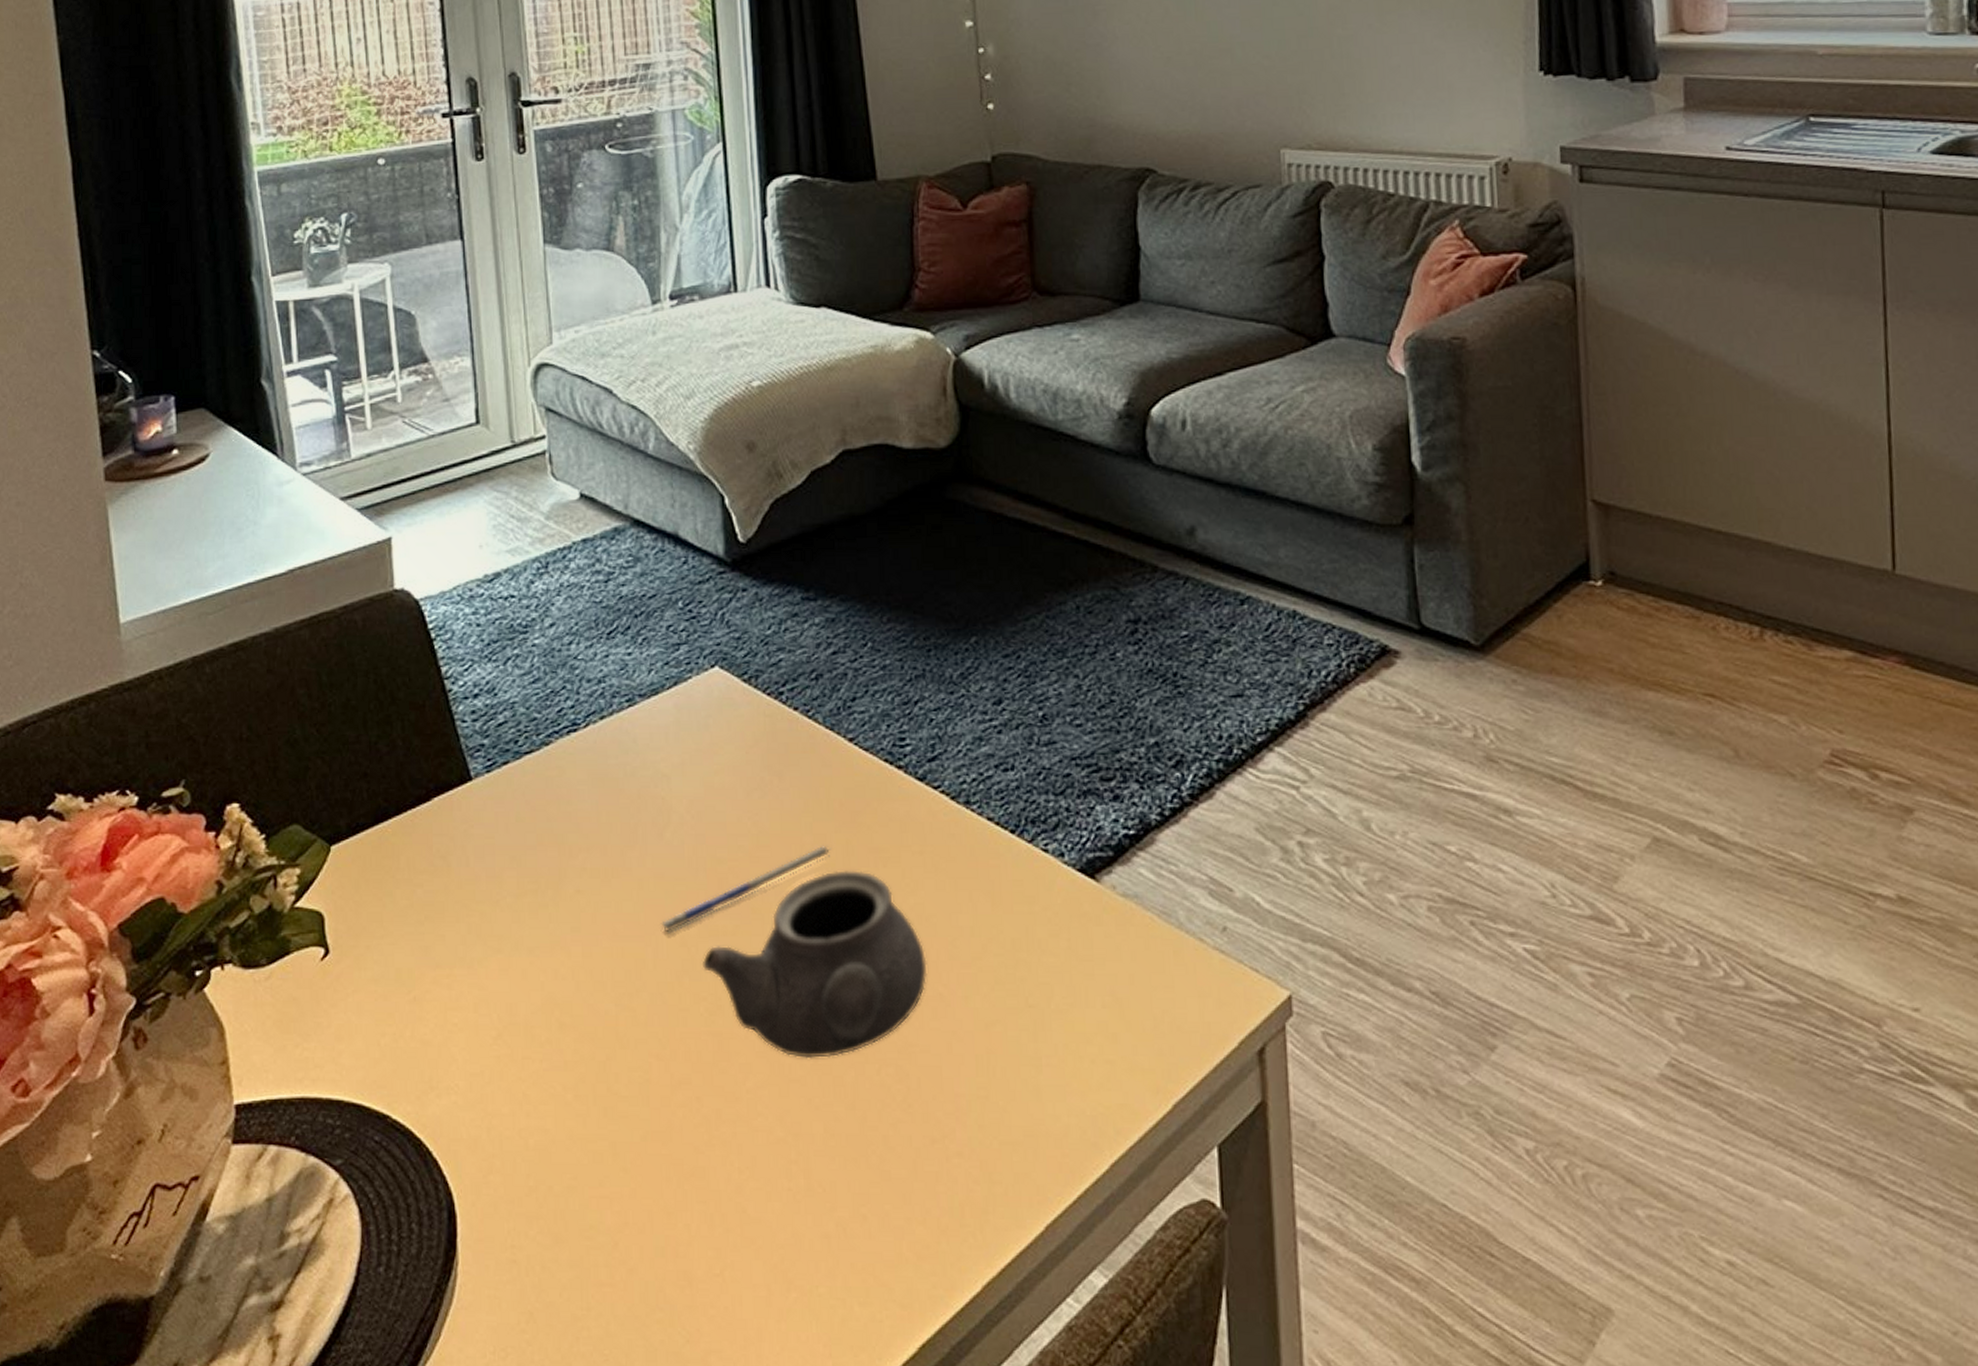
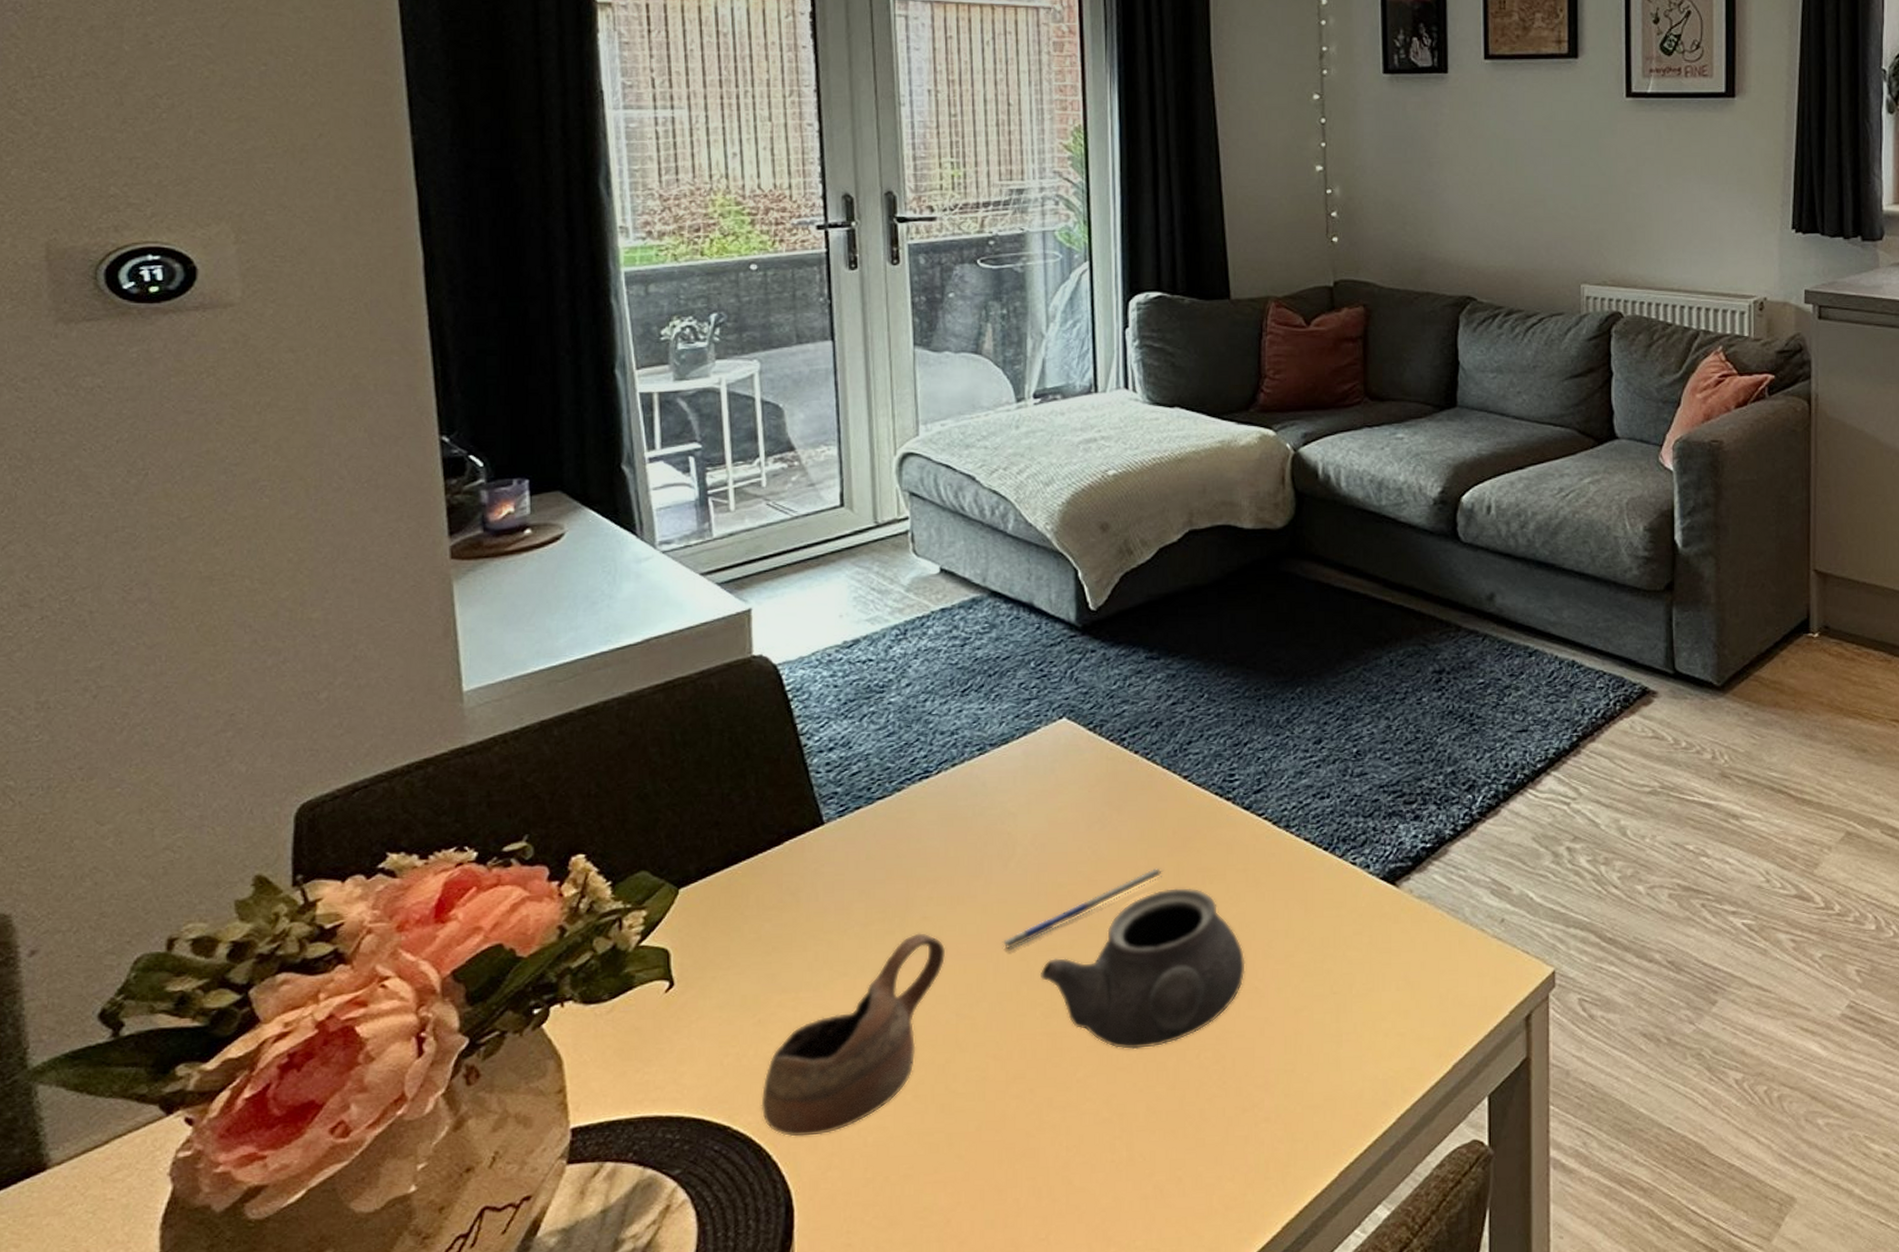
cup: none [419,908,602,1133] -> present [761,933,946,1137]

